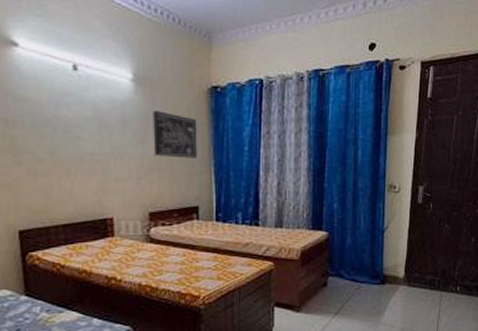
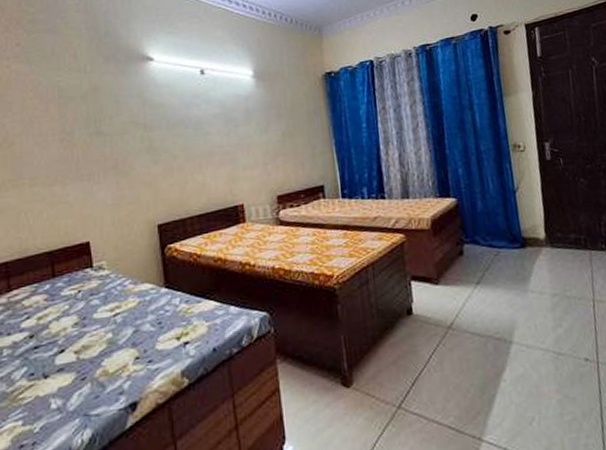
wall art: present [153,111,198,159] -> none [273,100,319,142]

